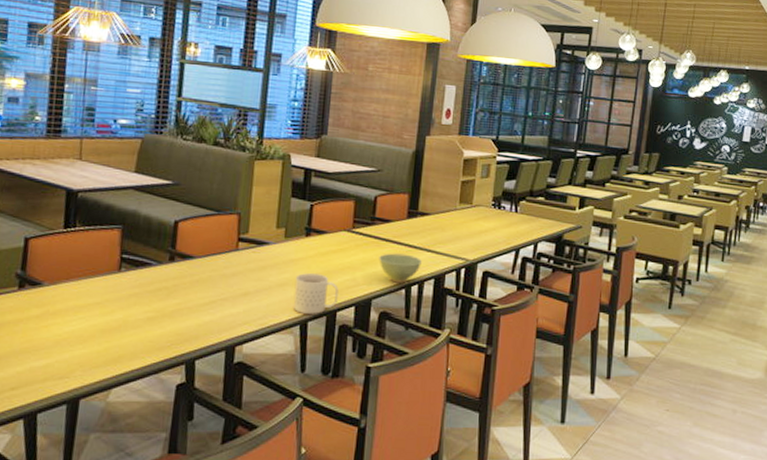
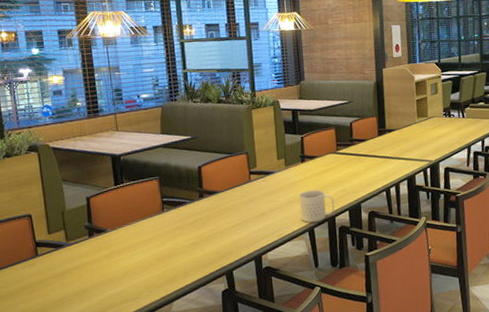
bowl: present [379,253,422,283] -> none [361,164,395,188]

